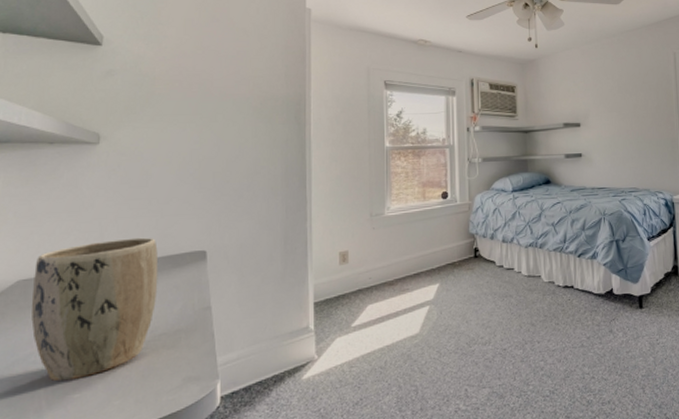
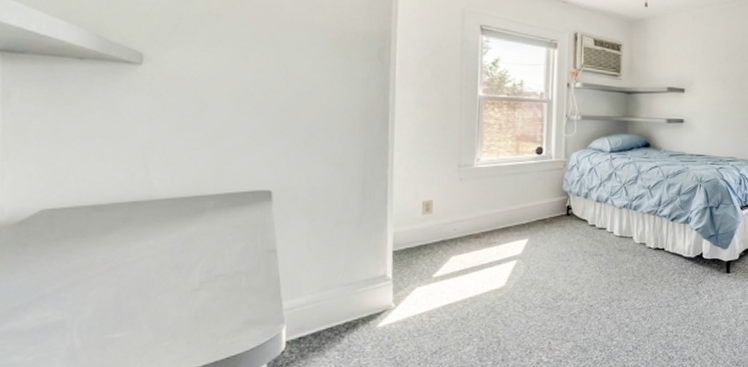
plant pot: present [31,237,159,382] -> none [60,171,215,320]

